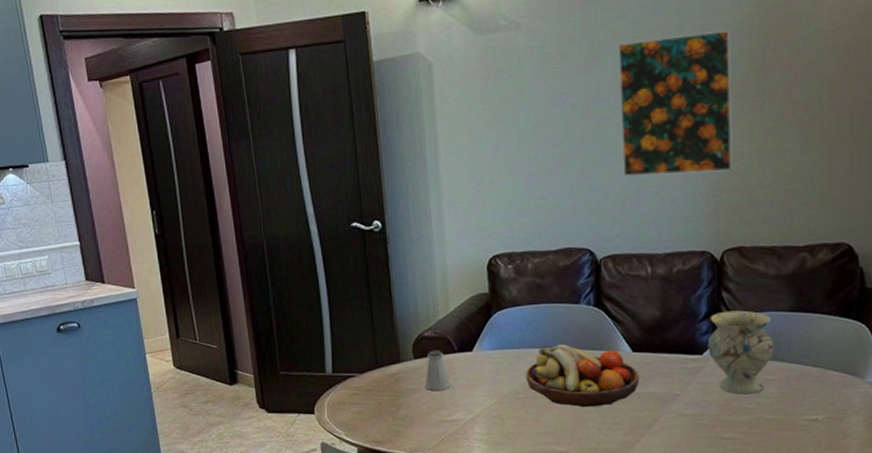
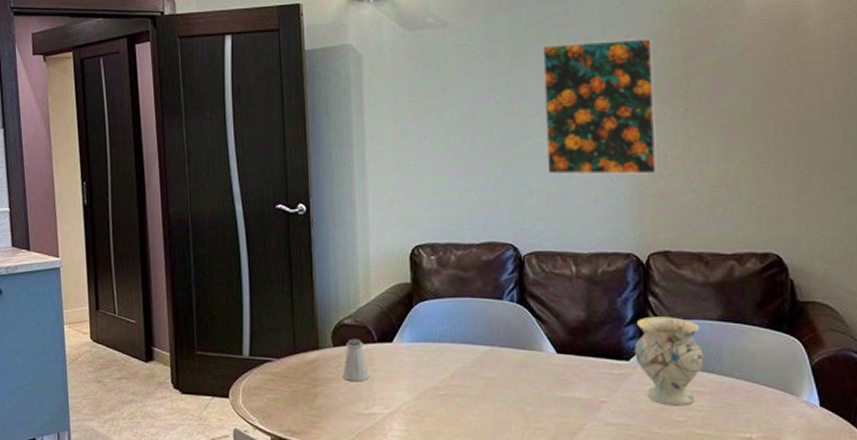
fruit bowl: present [525,343,639,408] -> none [446,340,564,410]

